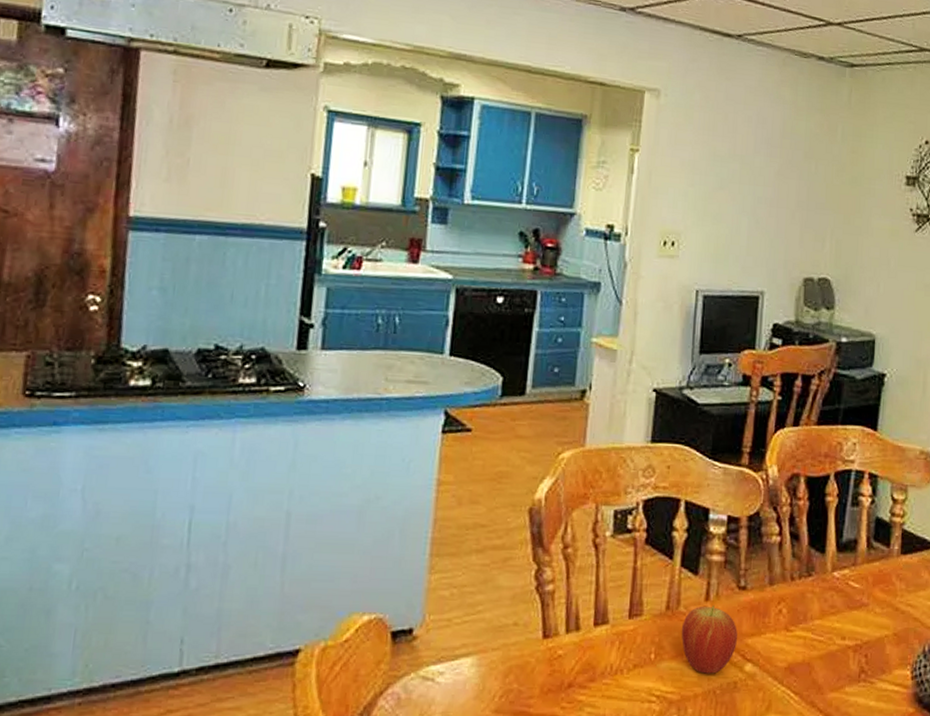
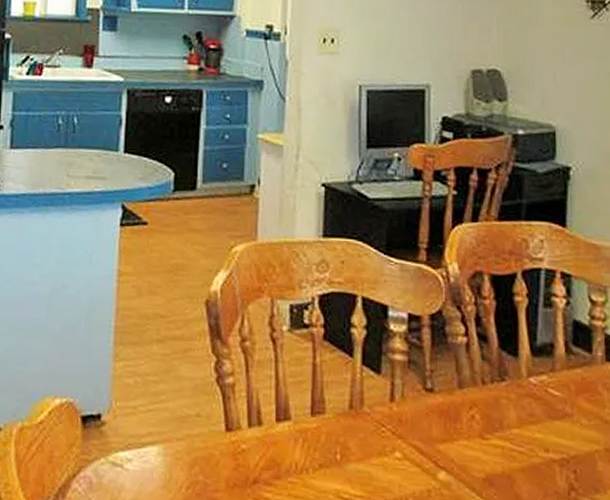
fruit: present [681,606,738,674] -> none [367,407,427,480]

